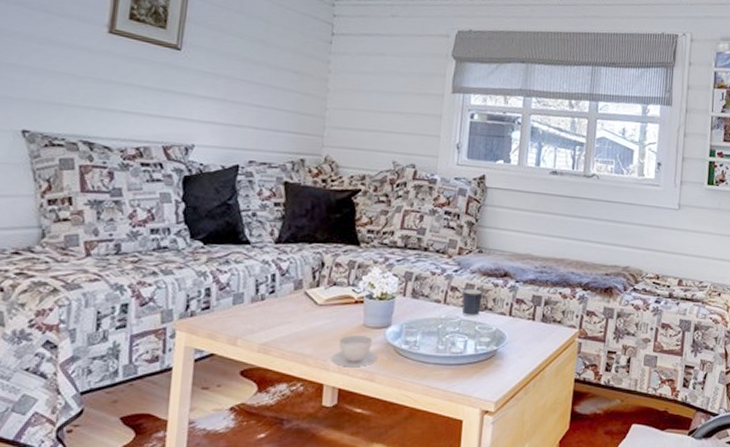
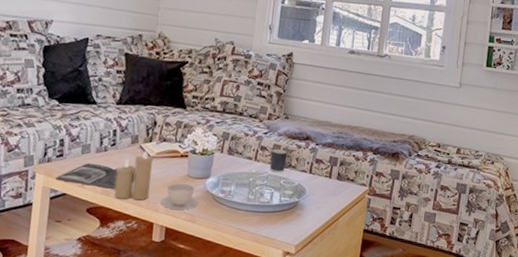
magazine: none [201,315,300,345] -> present [56,163,135,189]
candle: none [274,297,322,358] -> present [114,150,154,201]

